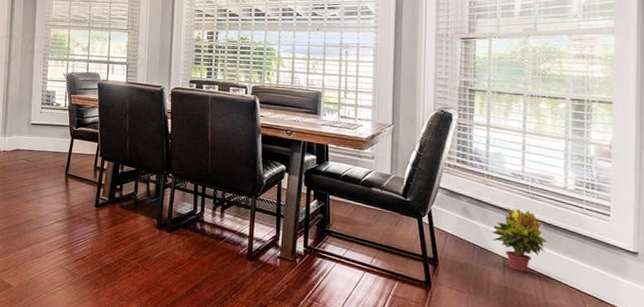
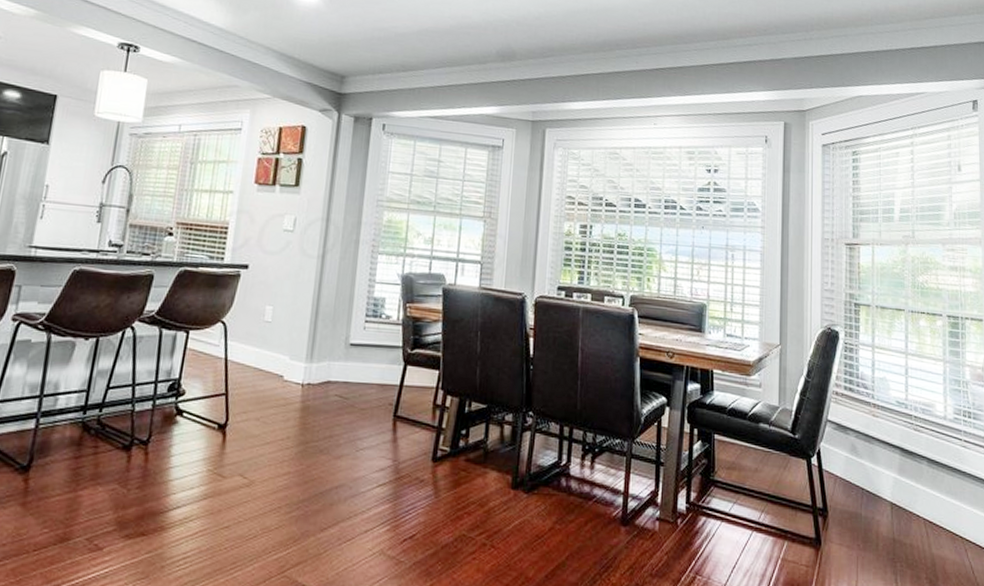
potted plant: present [491,208,547,272] -> none [879,443,930,519]

